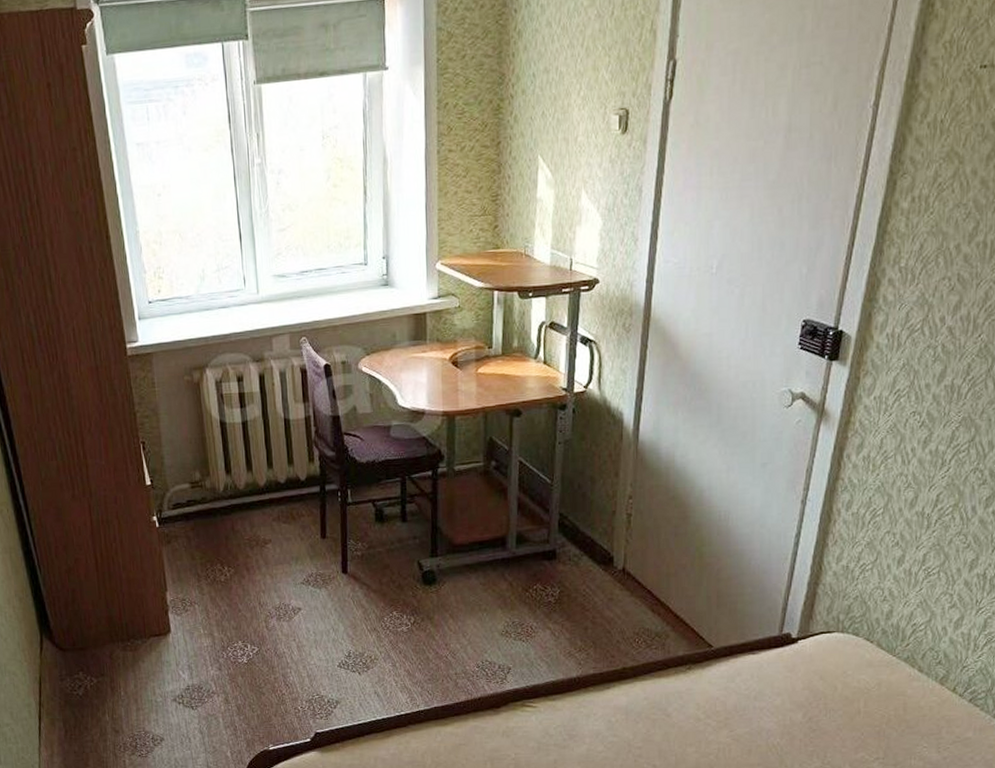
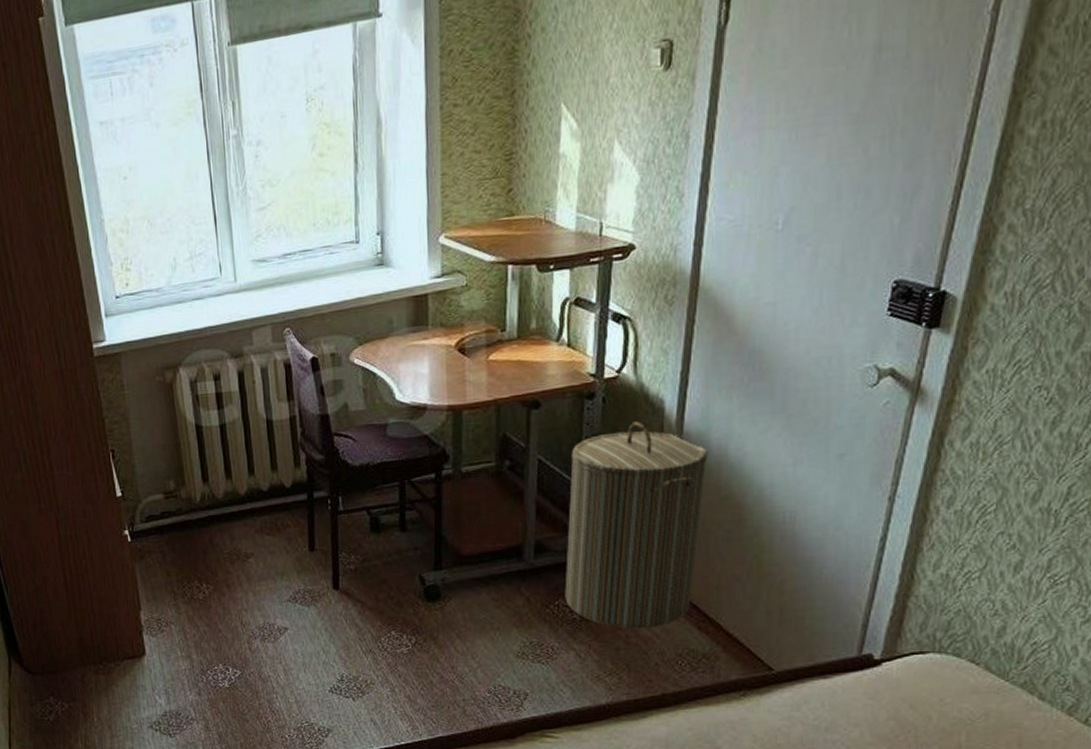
laundry hamper: none [542,430,659,611] -> present [565,421,708,629]

